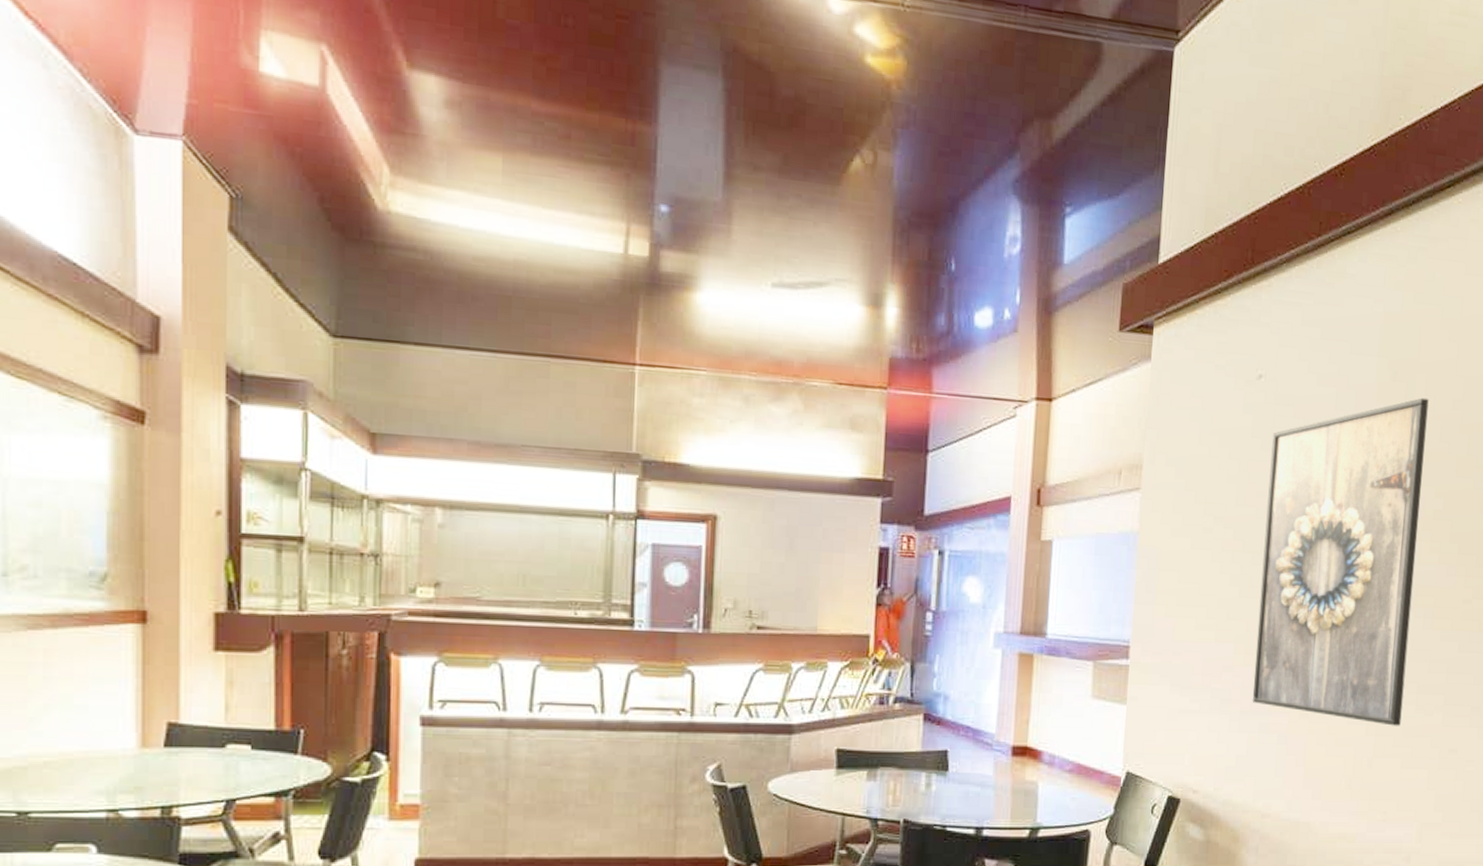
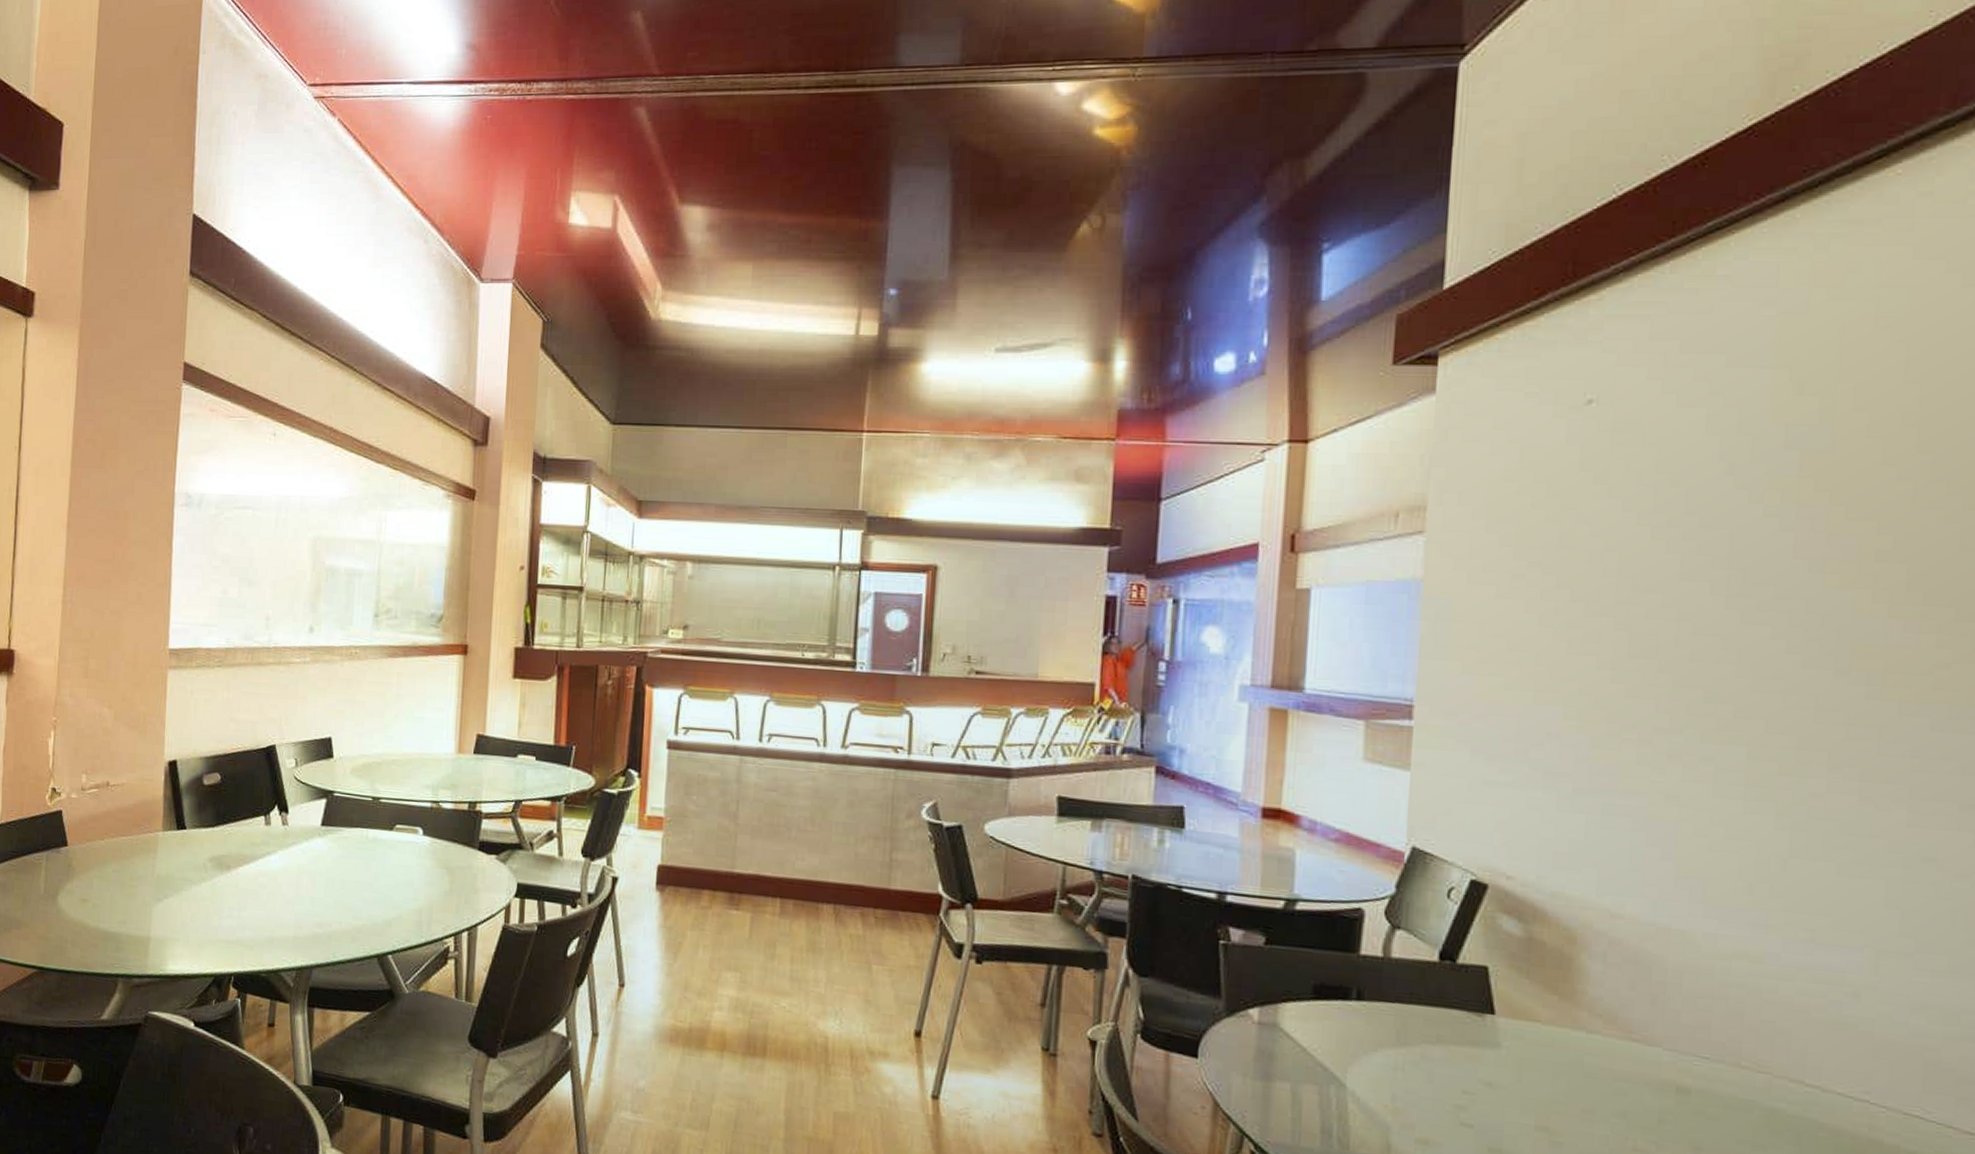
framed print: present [1252,397,1429,726] -> none [1590,412,1860,821]

